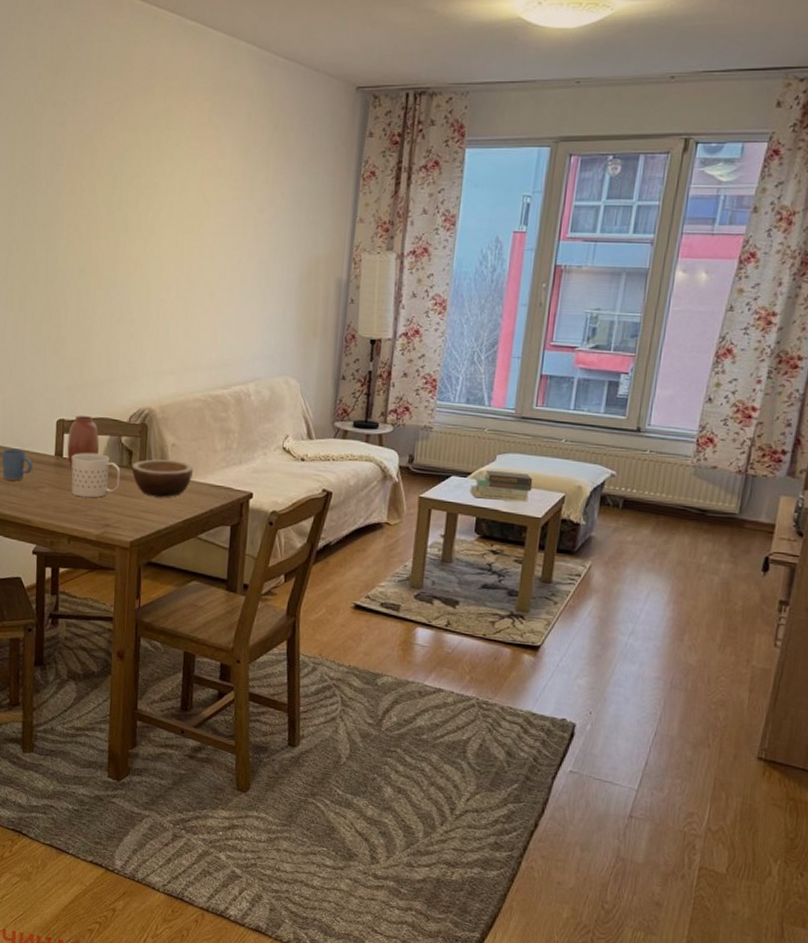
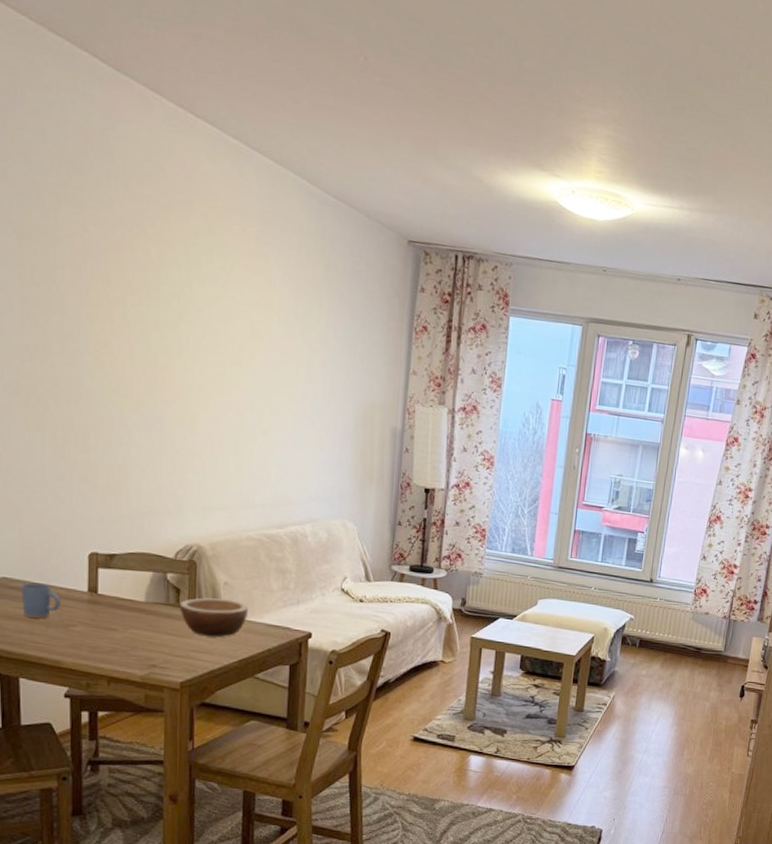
vase: present [67,415,100,466] -> none [103,549,142,603]
mug: present [70,452,121,498] -> none [108,589,168,638]
books: present [469,469,533,502] -> none [515,613,568,642]

